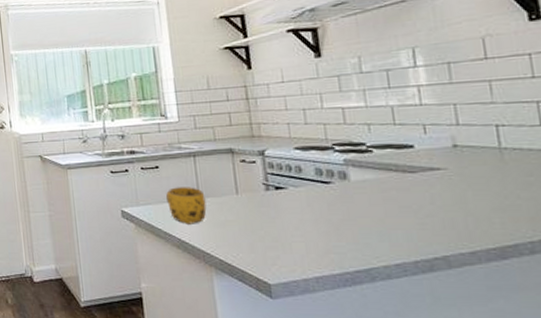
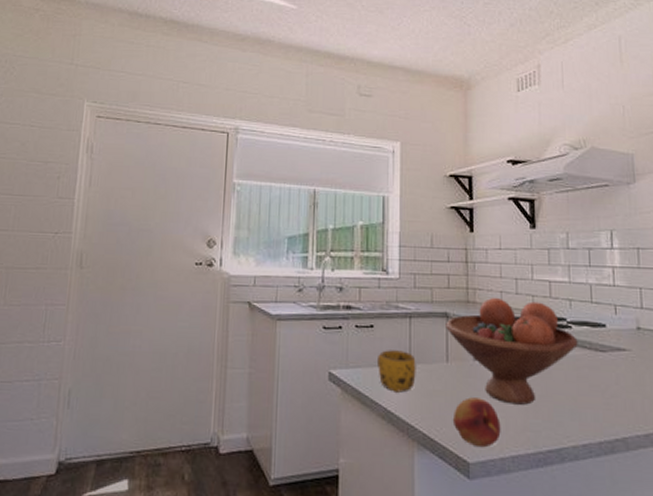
fruit bowl: none [231,129,382,229] -> present [446,297,578,405]
fruit: none [248,225,302,270] -> present [452,397,501,448]

